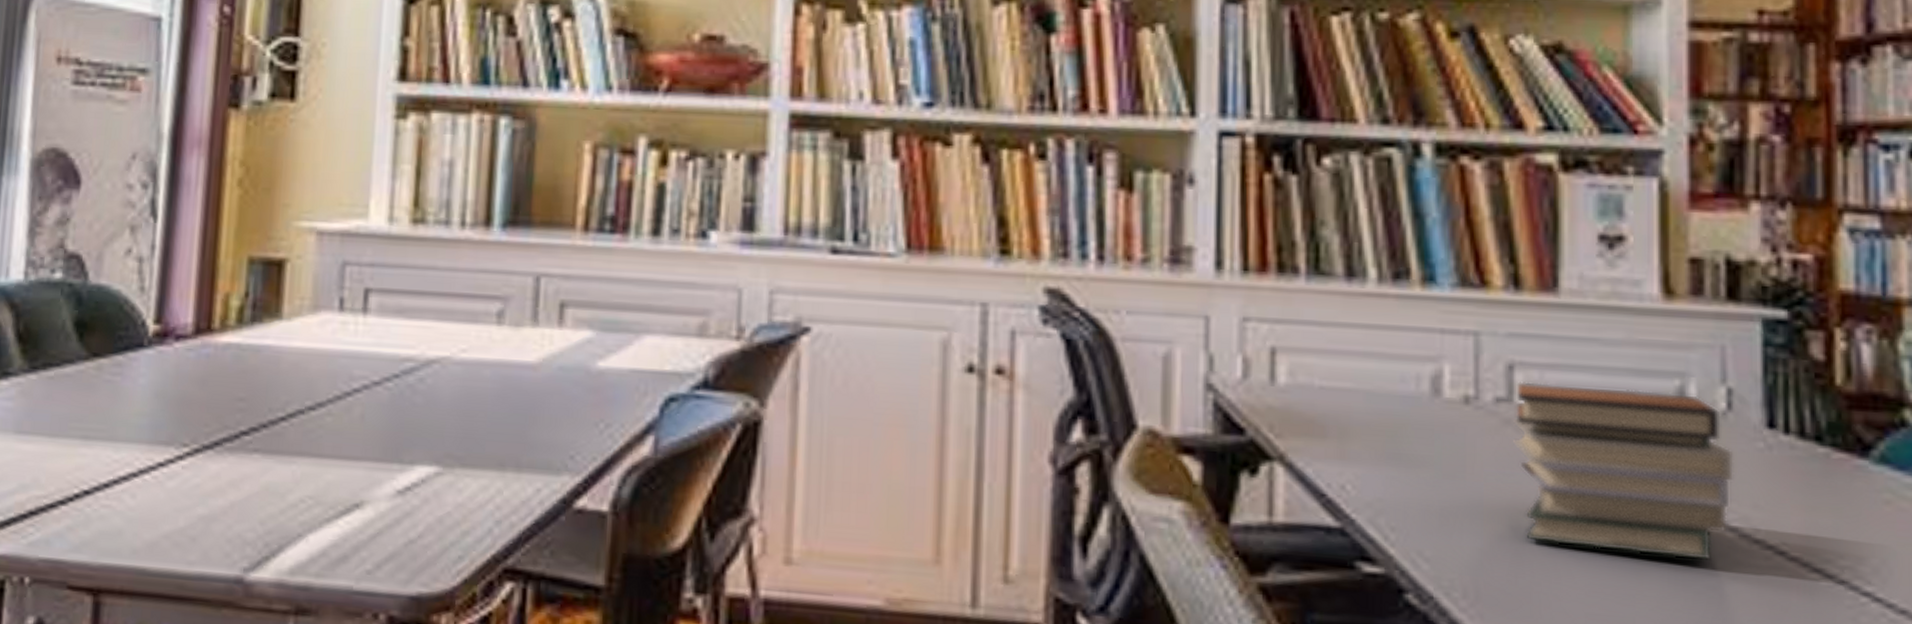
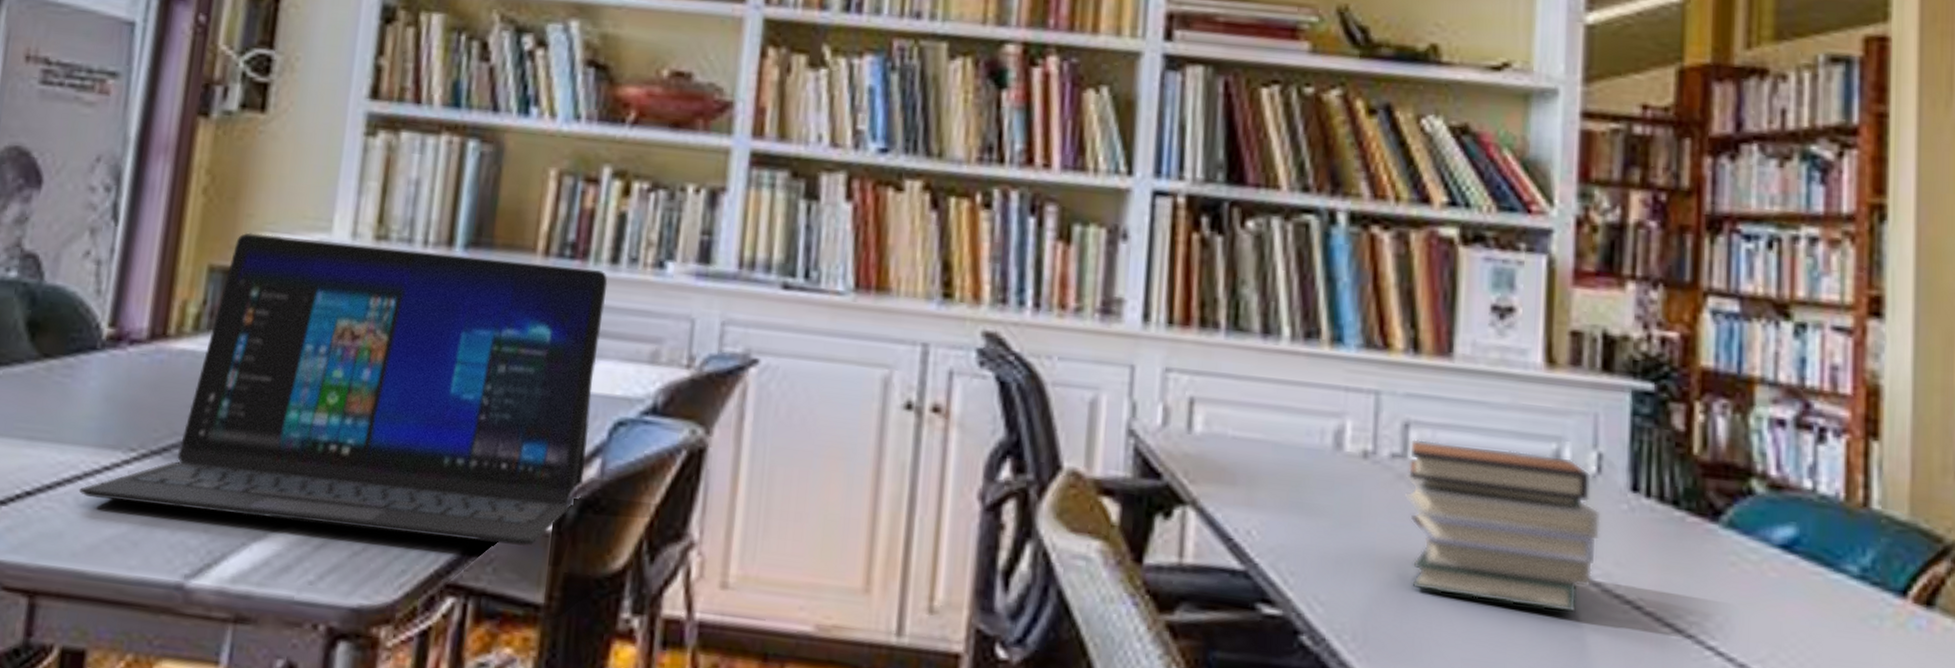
laptop: none [135,222,650,529] -> present [78,232,608,547]

